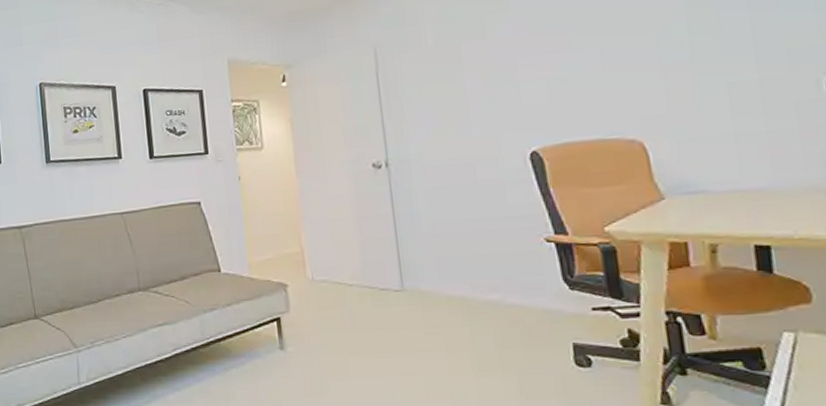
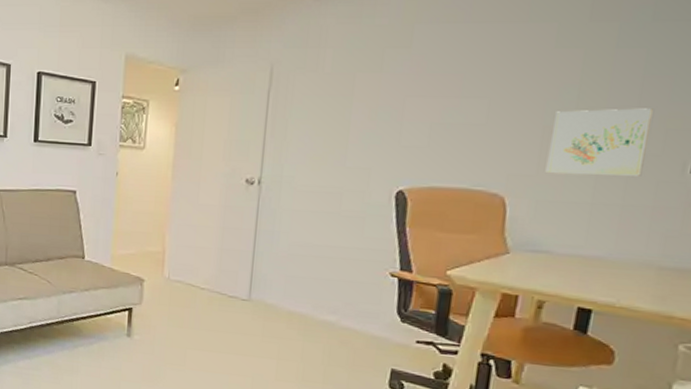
wall art: none [671,31,778,112] -> present [545,108,655,176]

